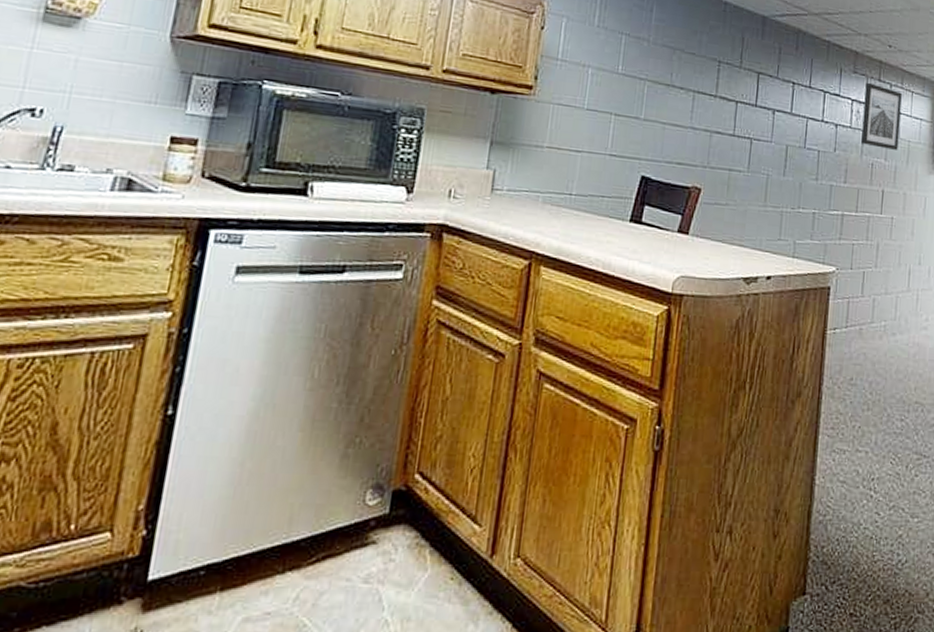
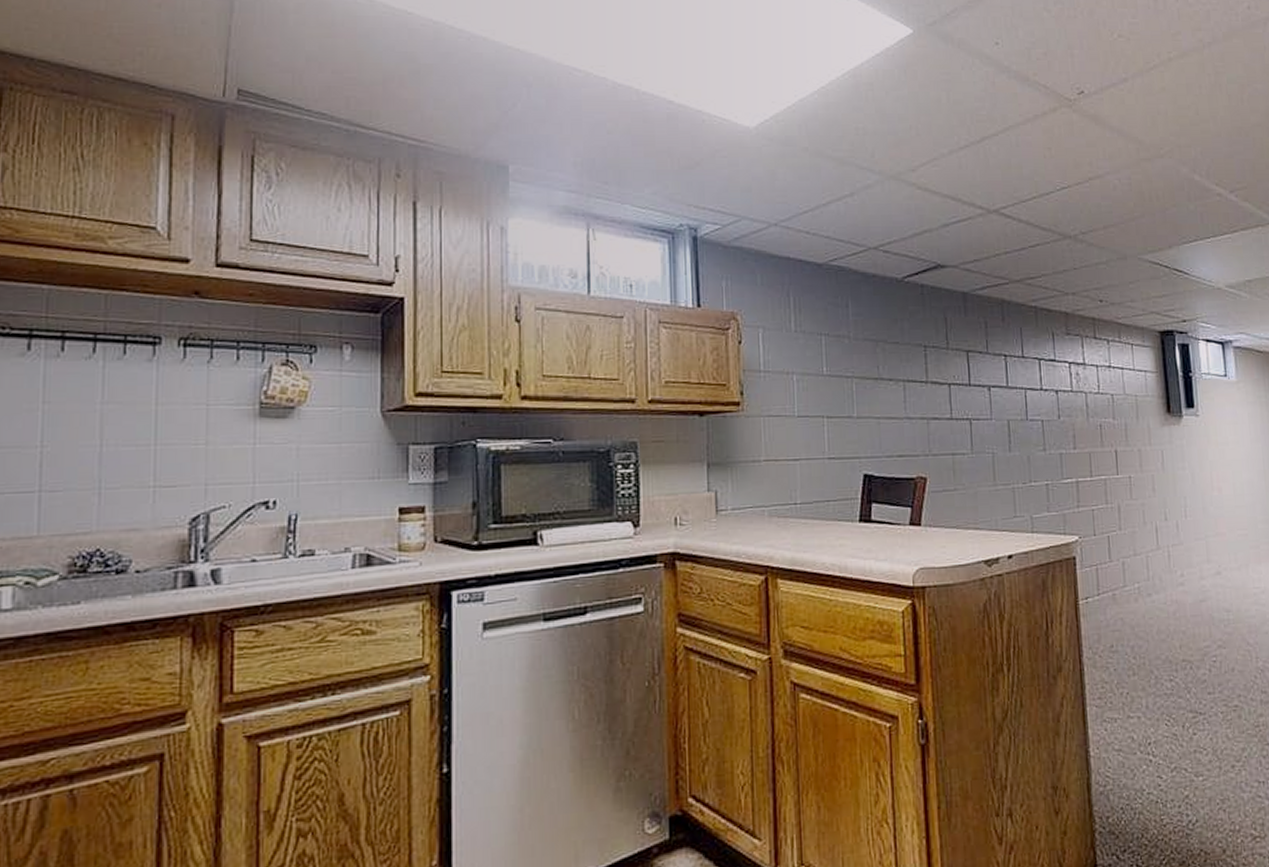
wall art: present [861,82,902,150] -> none [1081,342,1126,408]

